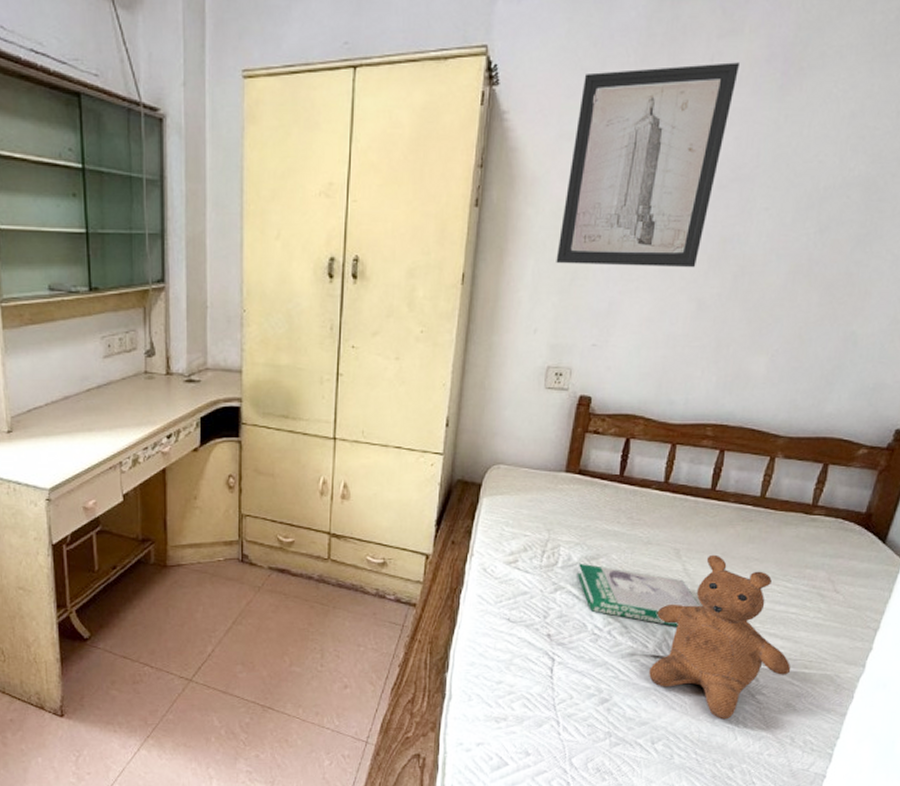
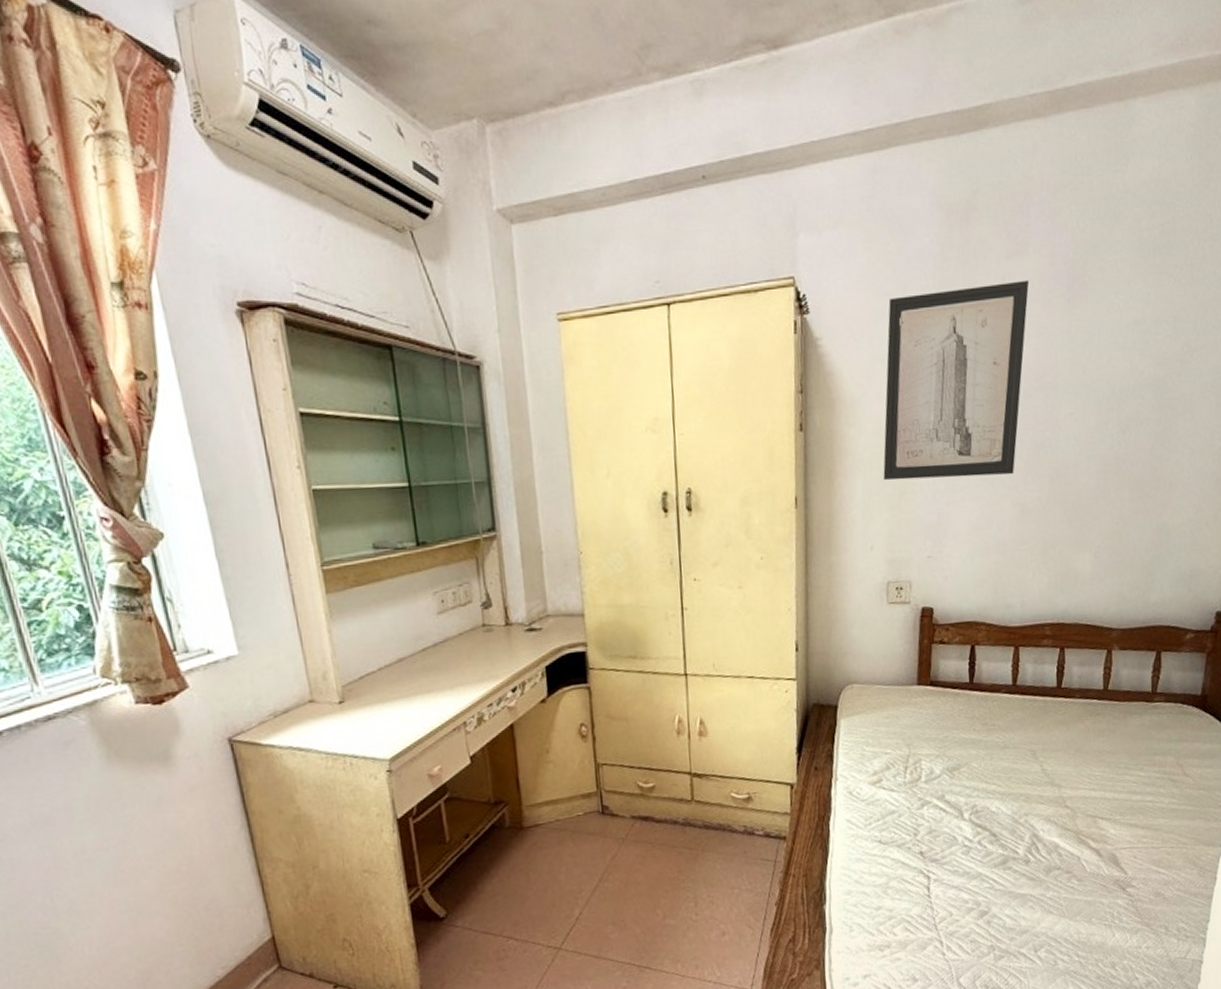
book: present [577,563,700,626] -> none [941,774,1061,829]
teddy bear: present [649,554,791,720] -> none [1022,751,1156,918]

